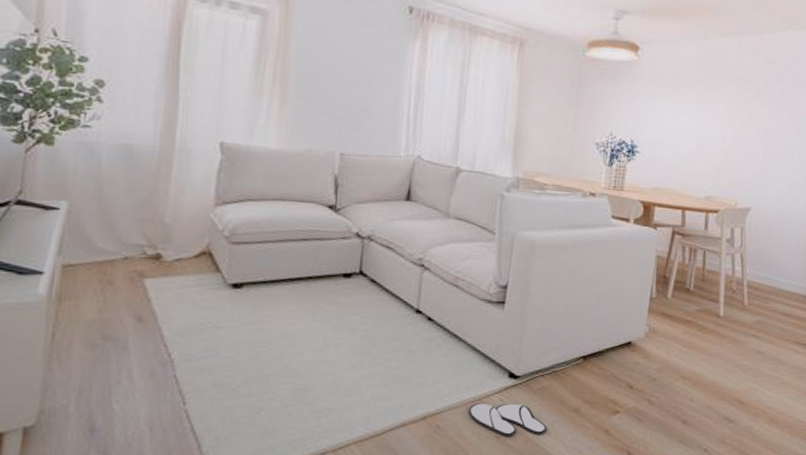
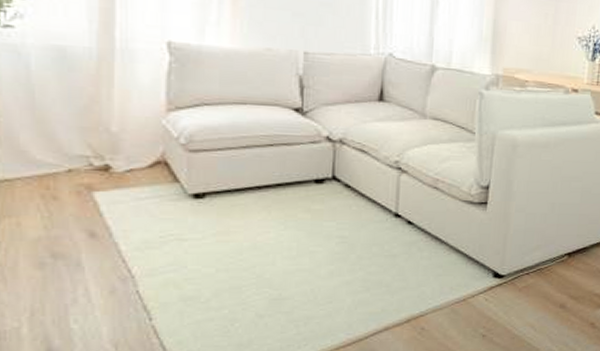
slippers: present [469,403,547,438] -> none [453,303,533,335]

